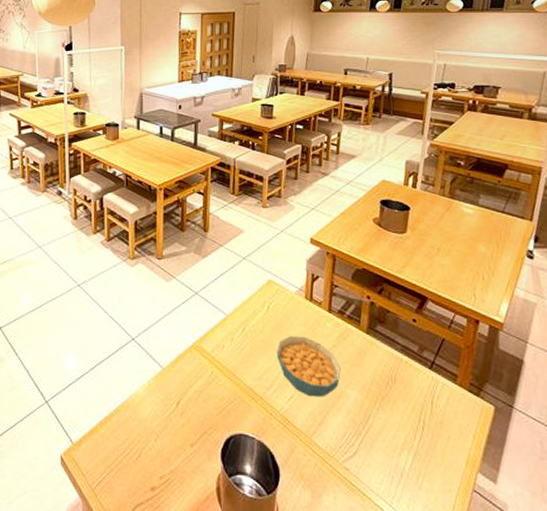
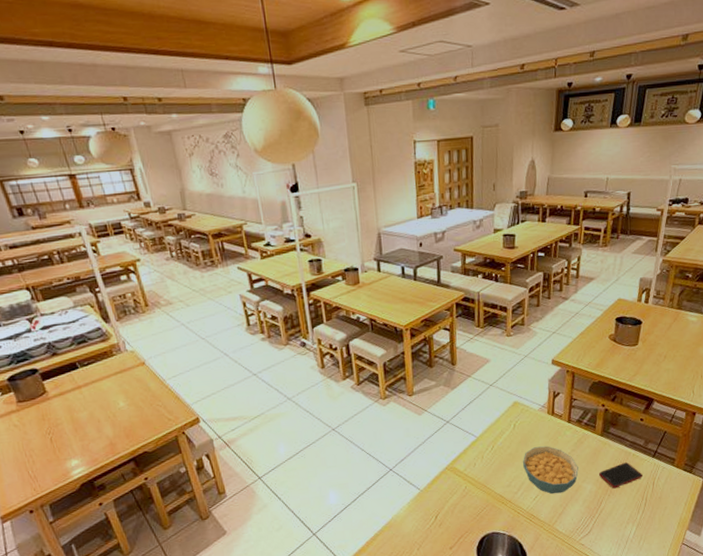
cell phone: none [365,370,418,402] -> present [599,462,642,489]

